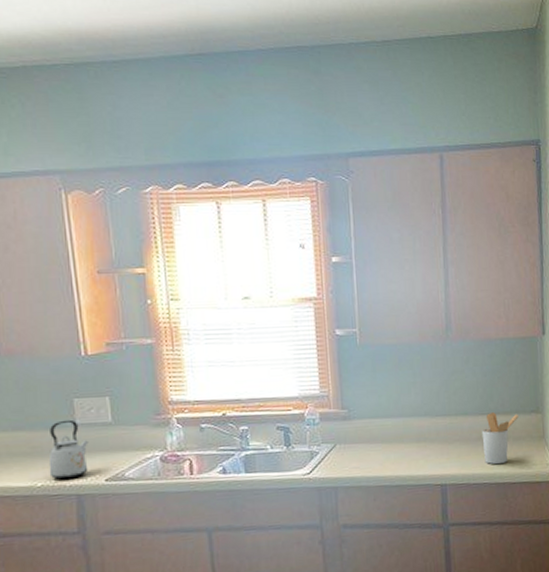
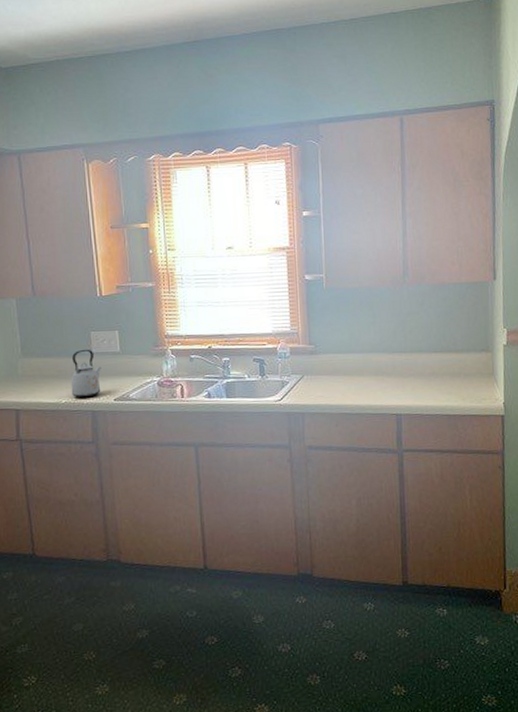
utensil holder: present [481,412,518,465] -> none [434,350,469,398]

